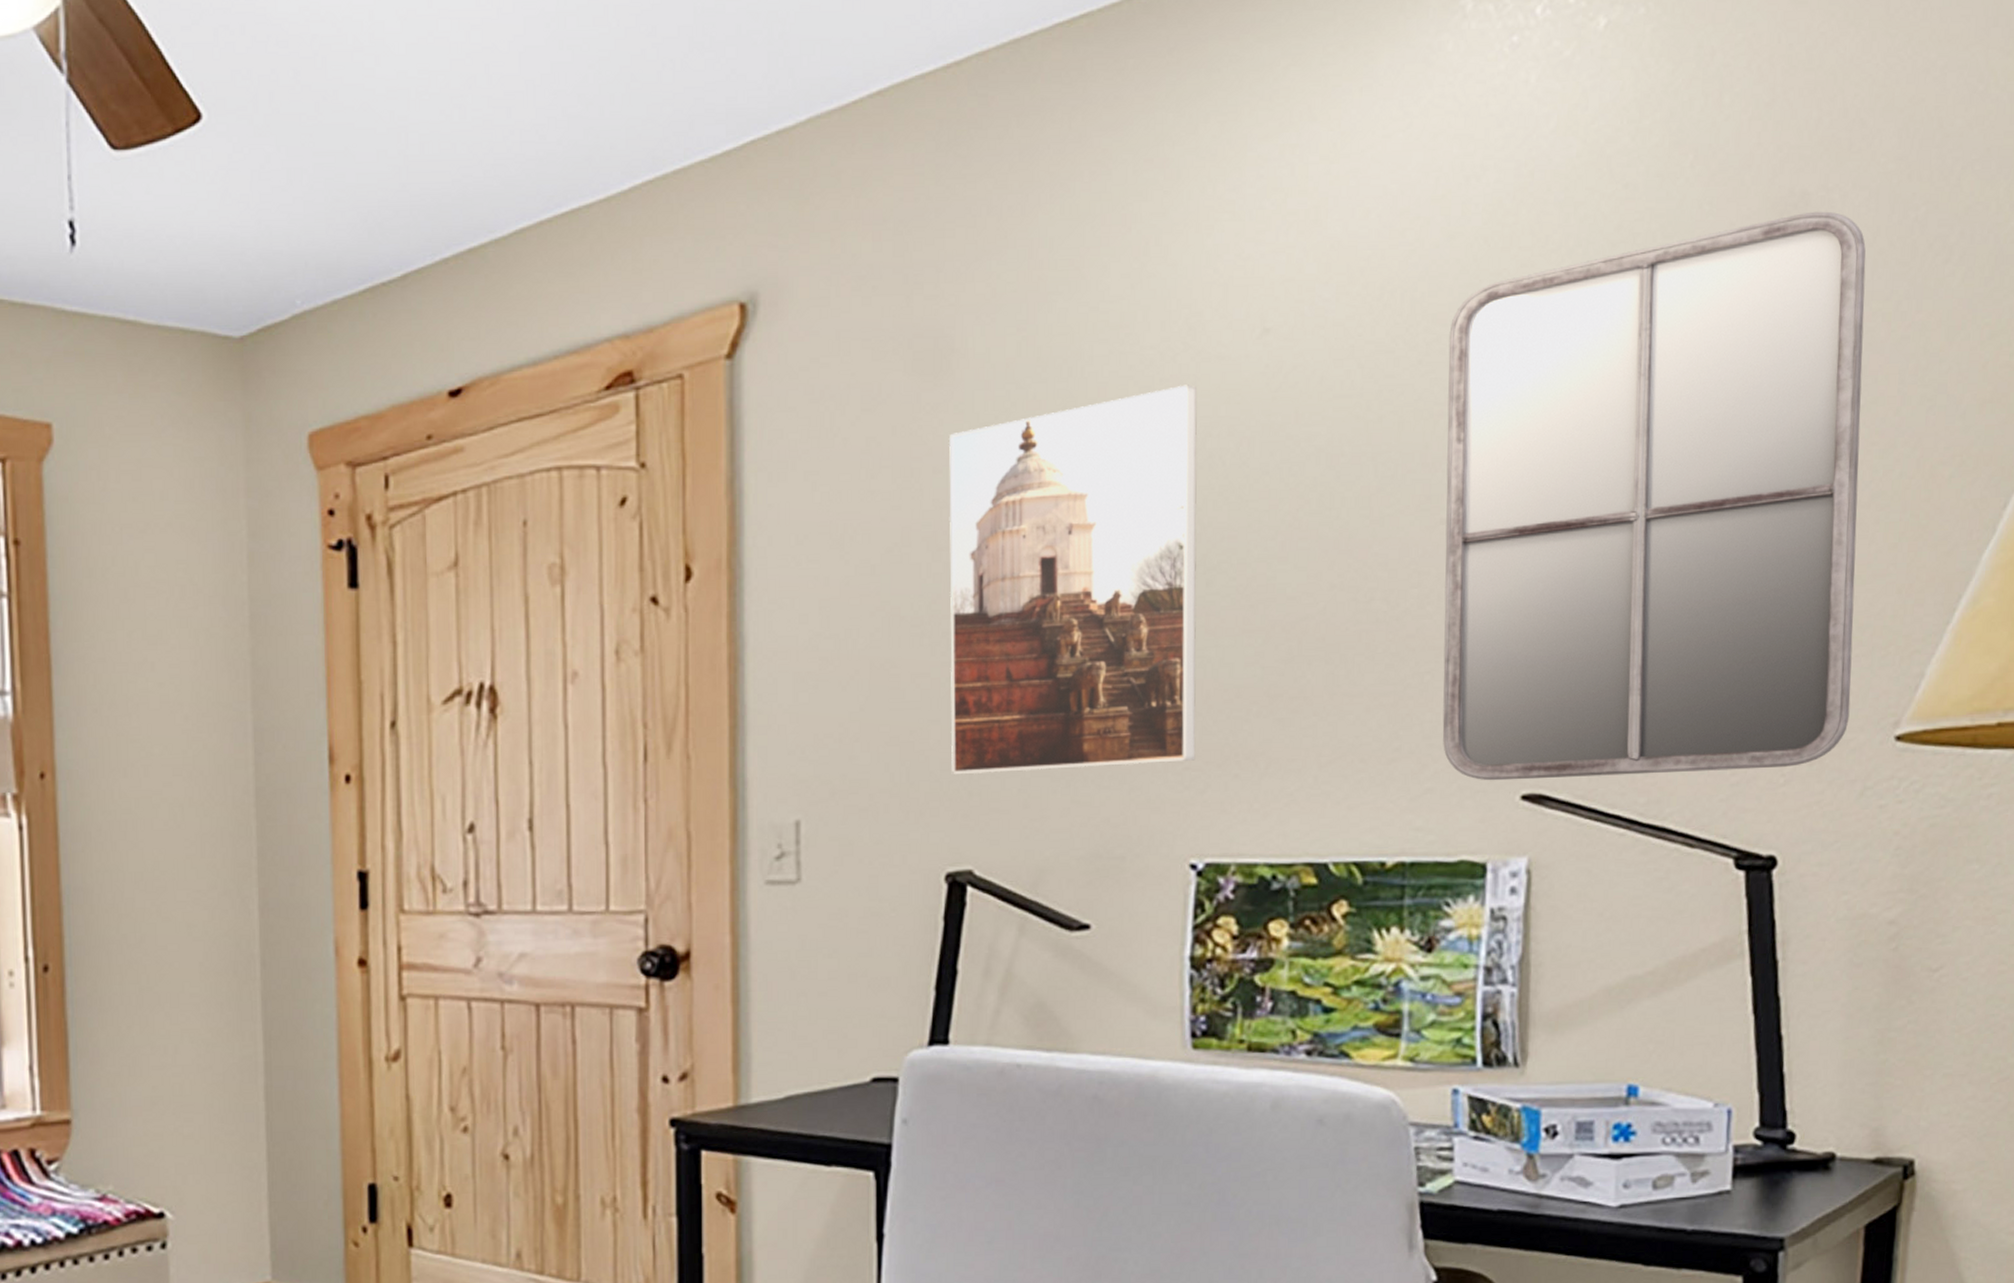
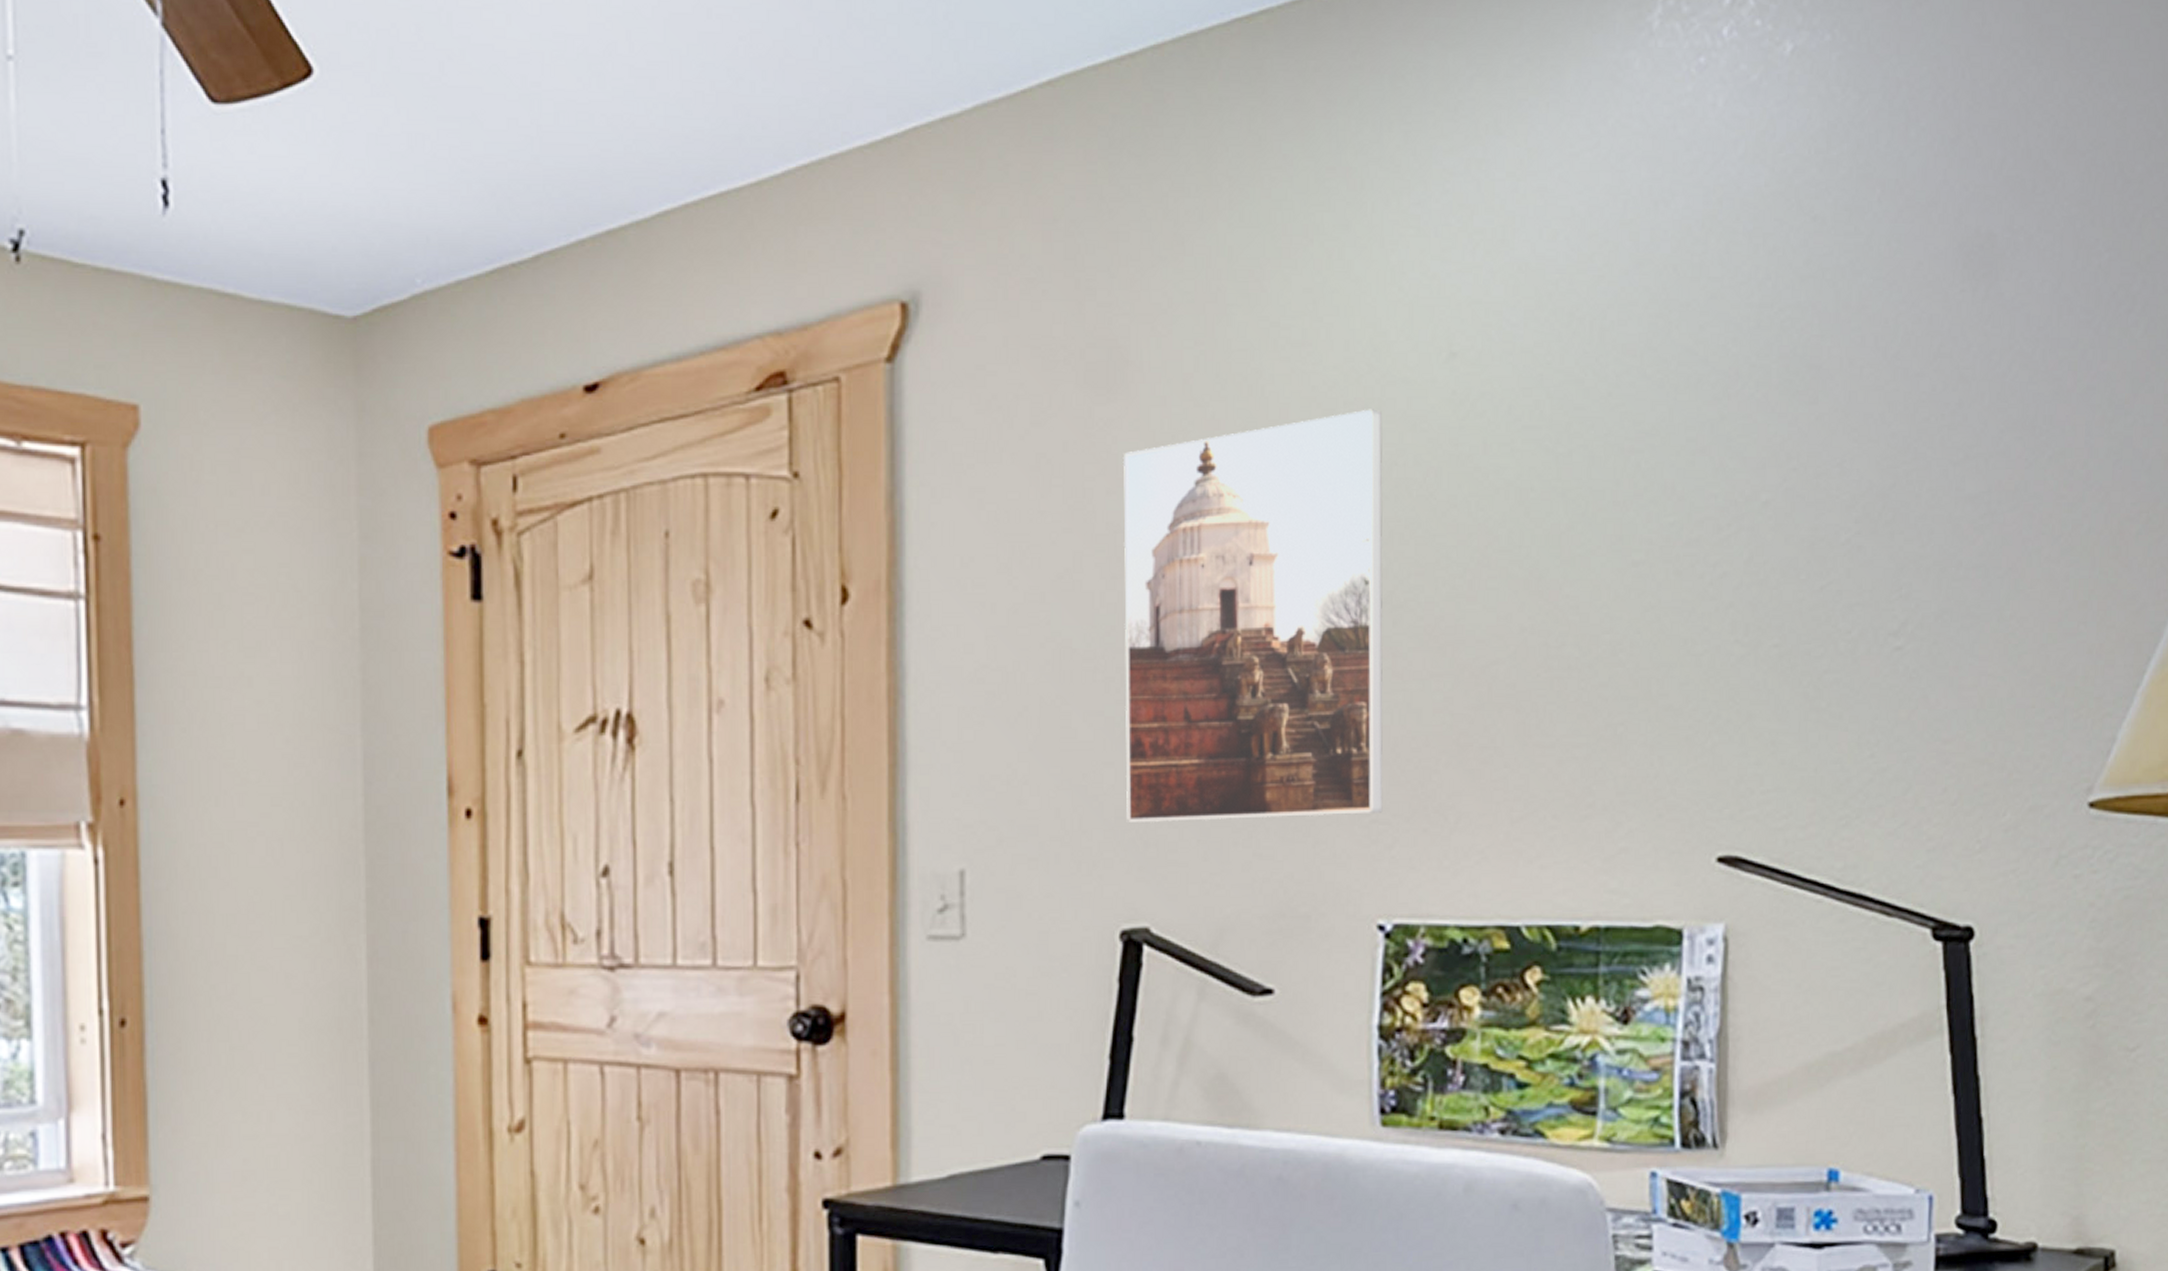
home mirror: present [1442,211,1866,781] -> none [1636,253,2052,841]

